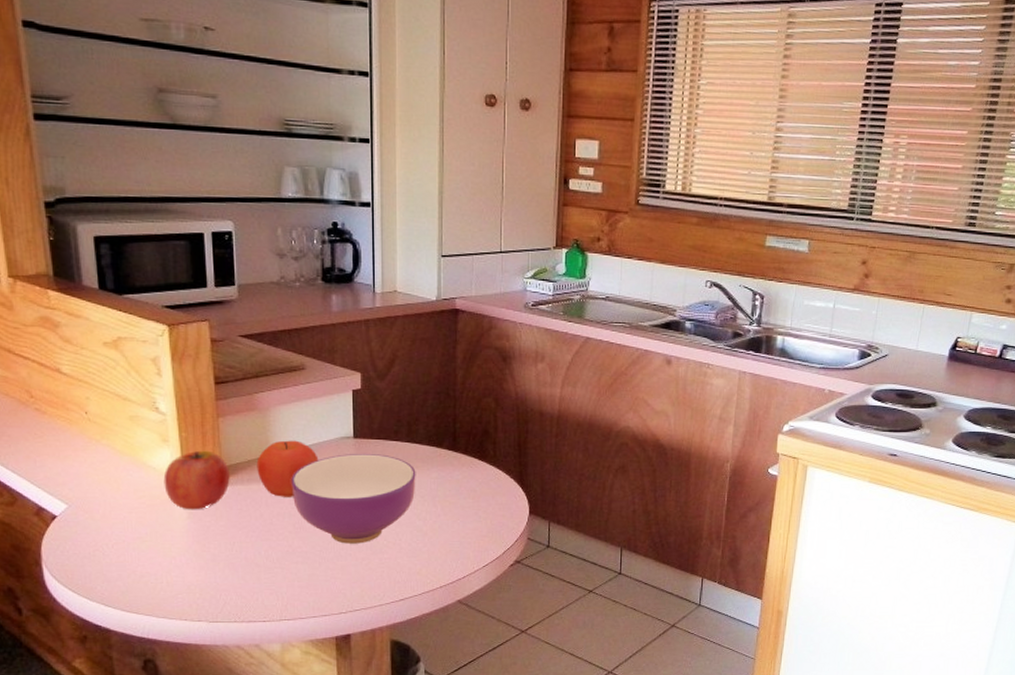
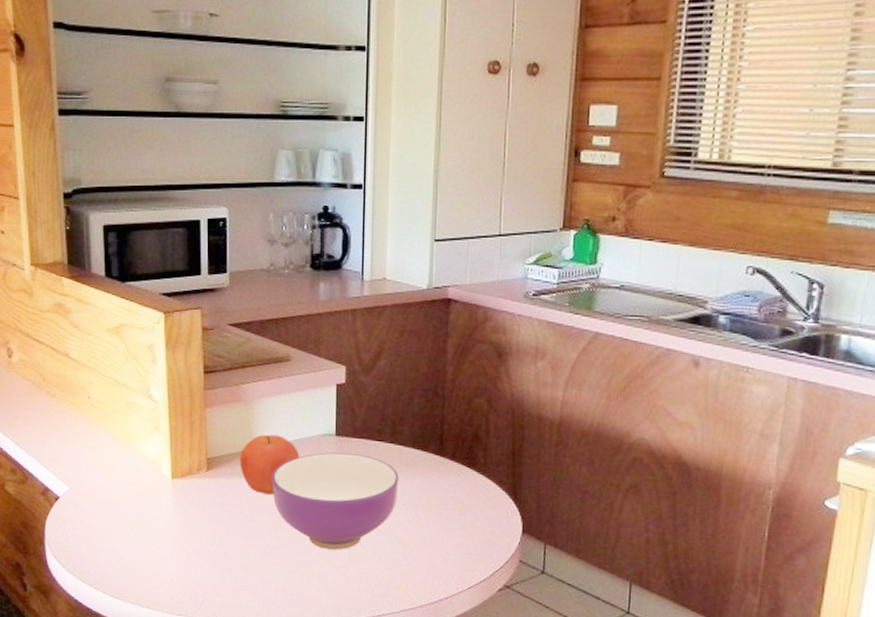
fruit: present [163,450,230,510] -> none [153,440,214,501]

